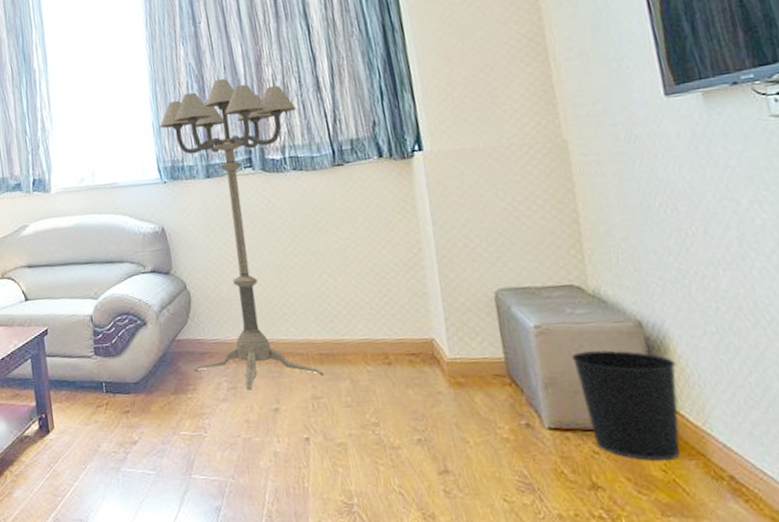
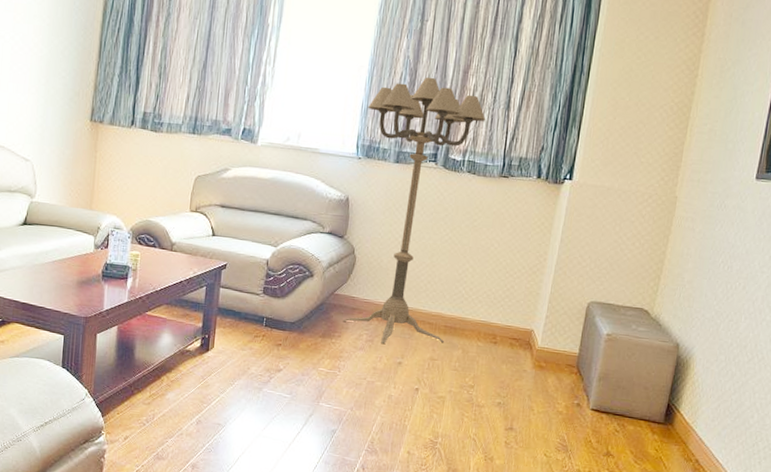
wastebasket: present [571,350,680,461] -> none [619,358,690,443]

